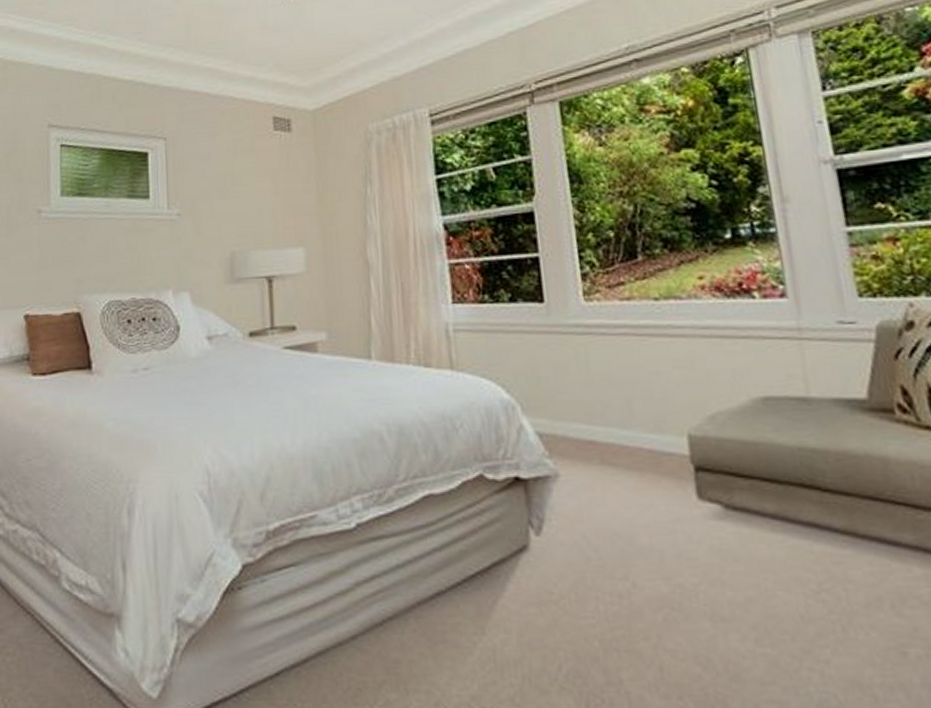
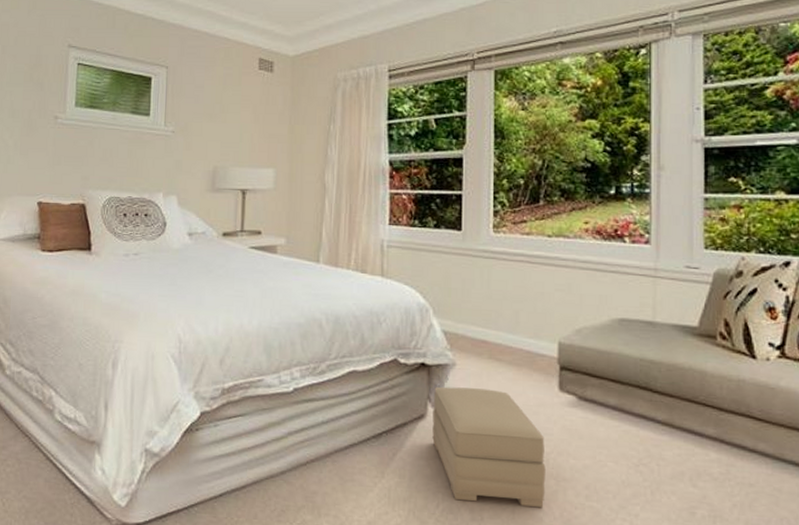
ottoman: none [535,504,701,661] -> present [432,386,546,508]

